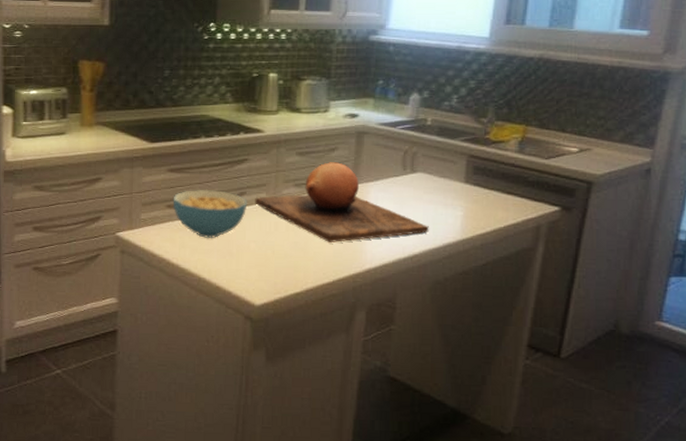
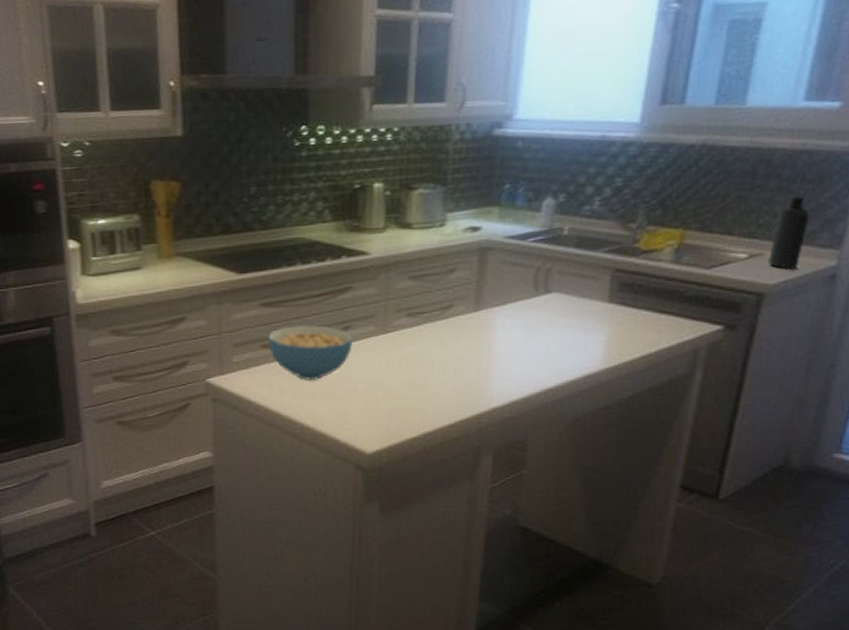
chopping board: present [255,162,429,242] -> none [362,285,566,379]
bottle: none [596,104,627,164] -> present [768,196,810,271]

